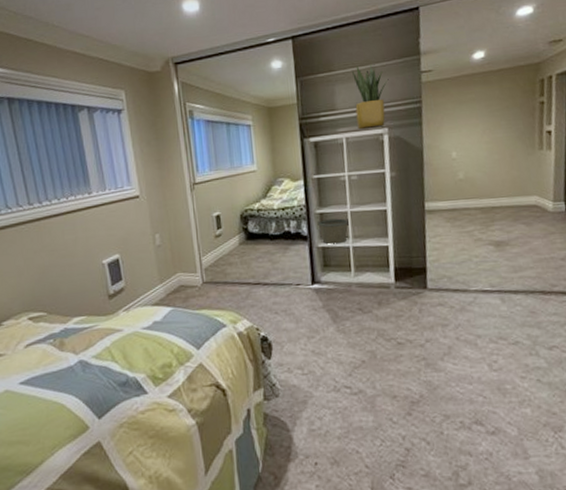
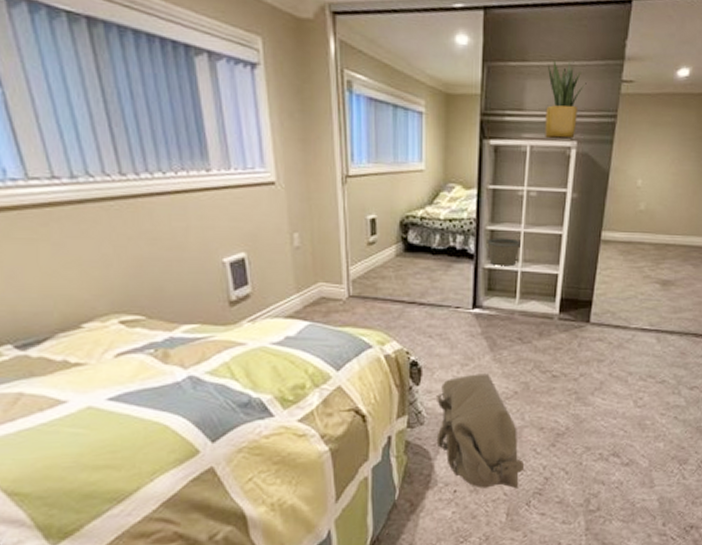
duffel bag: none [288,344,383,461] -> present [436,373,525,489]

